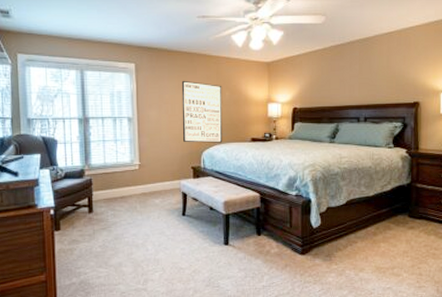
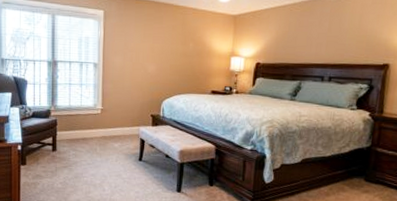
wall art: present [181,80,223,143] -> none [145,29,187,93]

